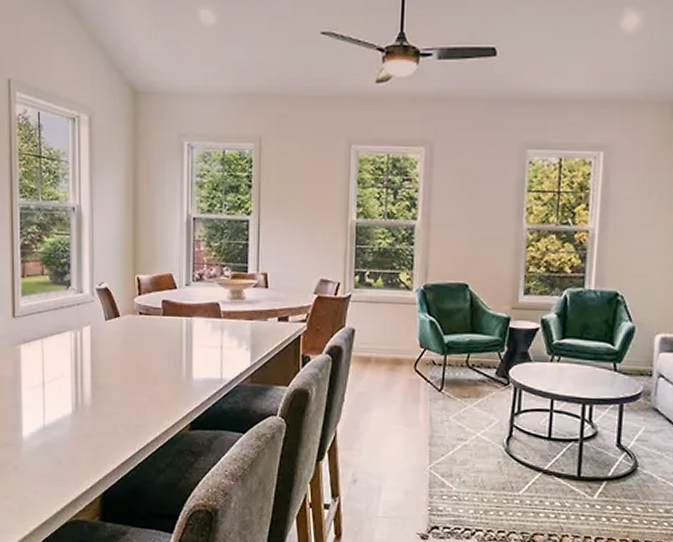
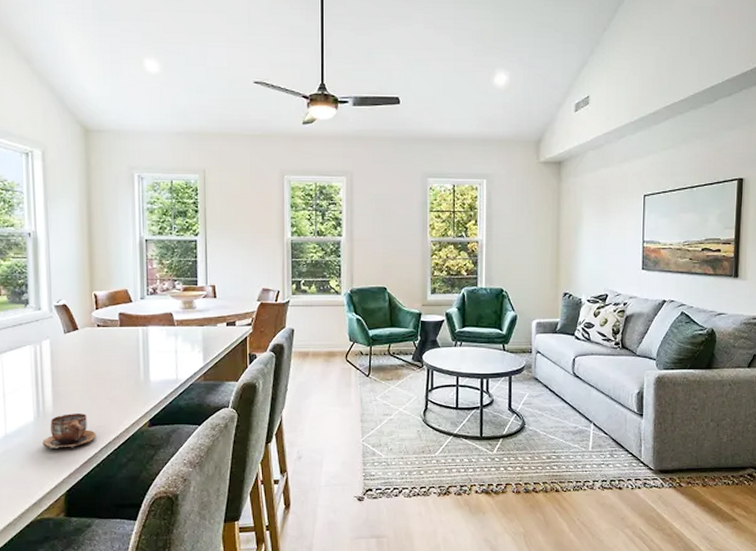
cup: none [80,409,135,447] -> present [42,413,97,448]

